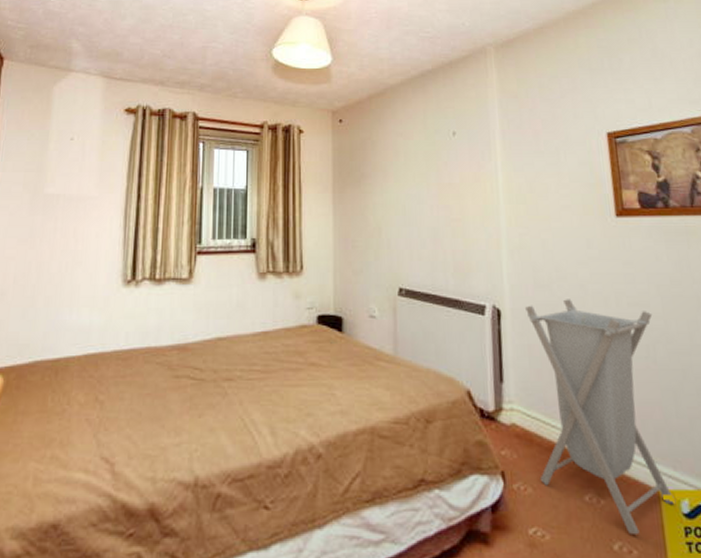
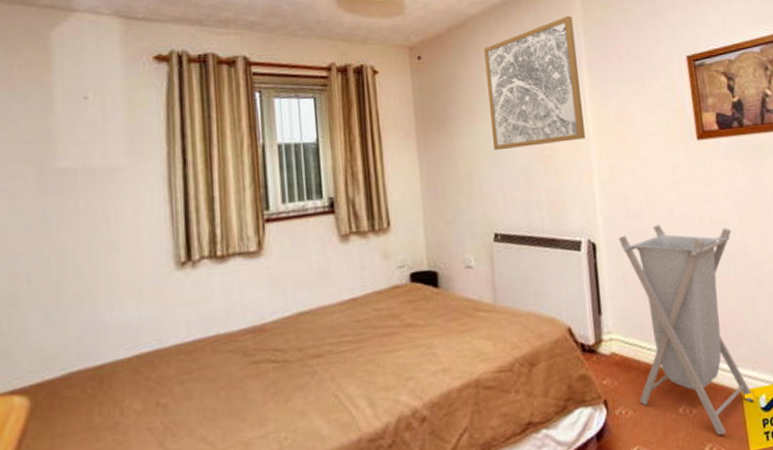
wall art: none [401,88,495,210] -> present [484,15,585,151]

